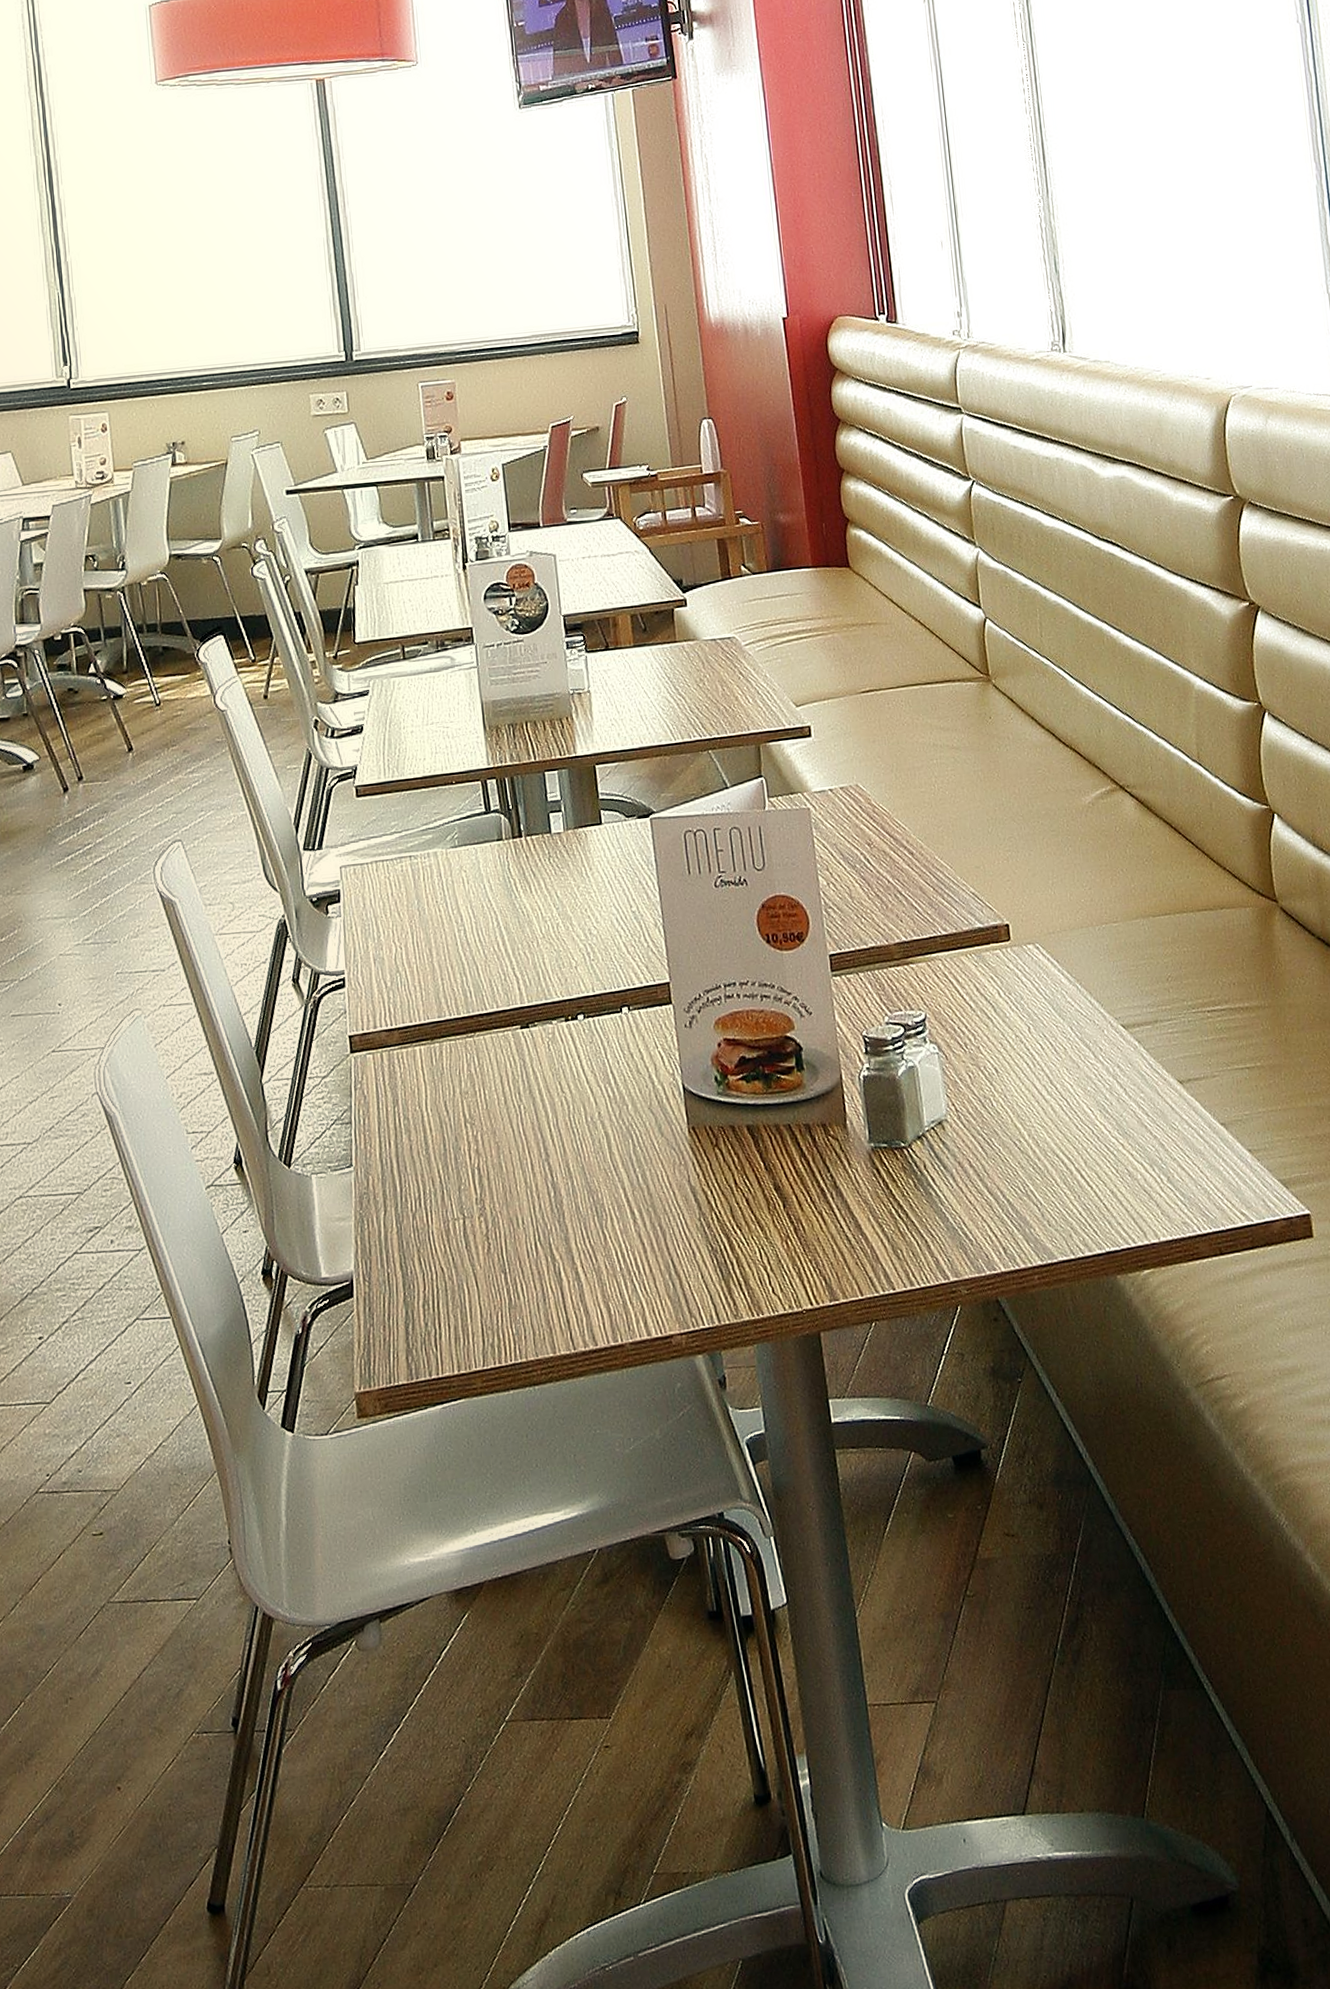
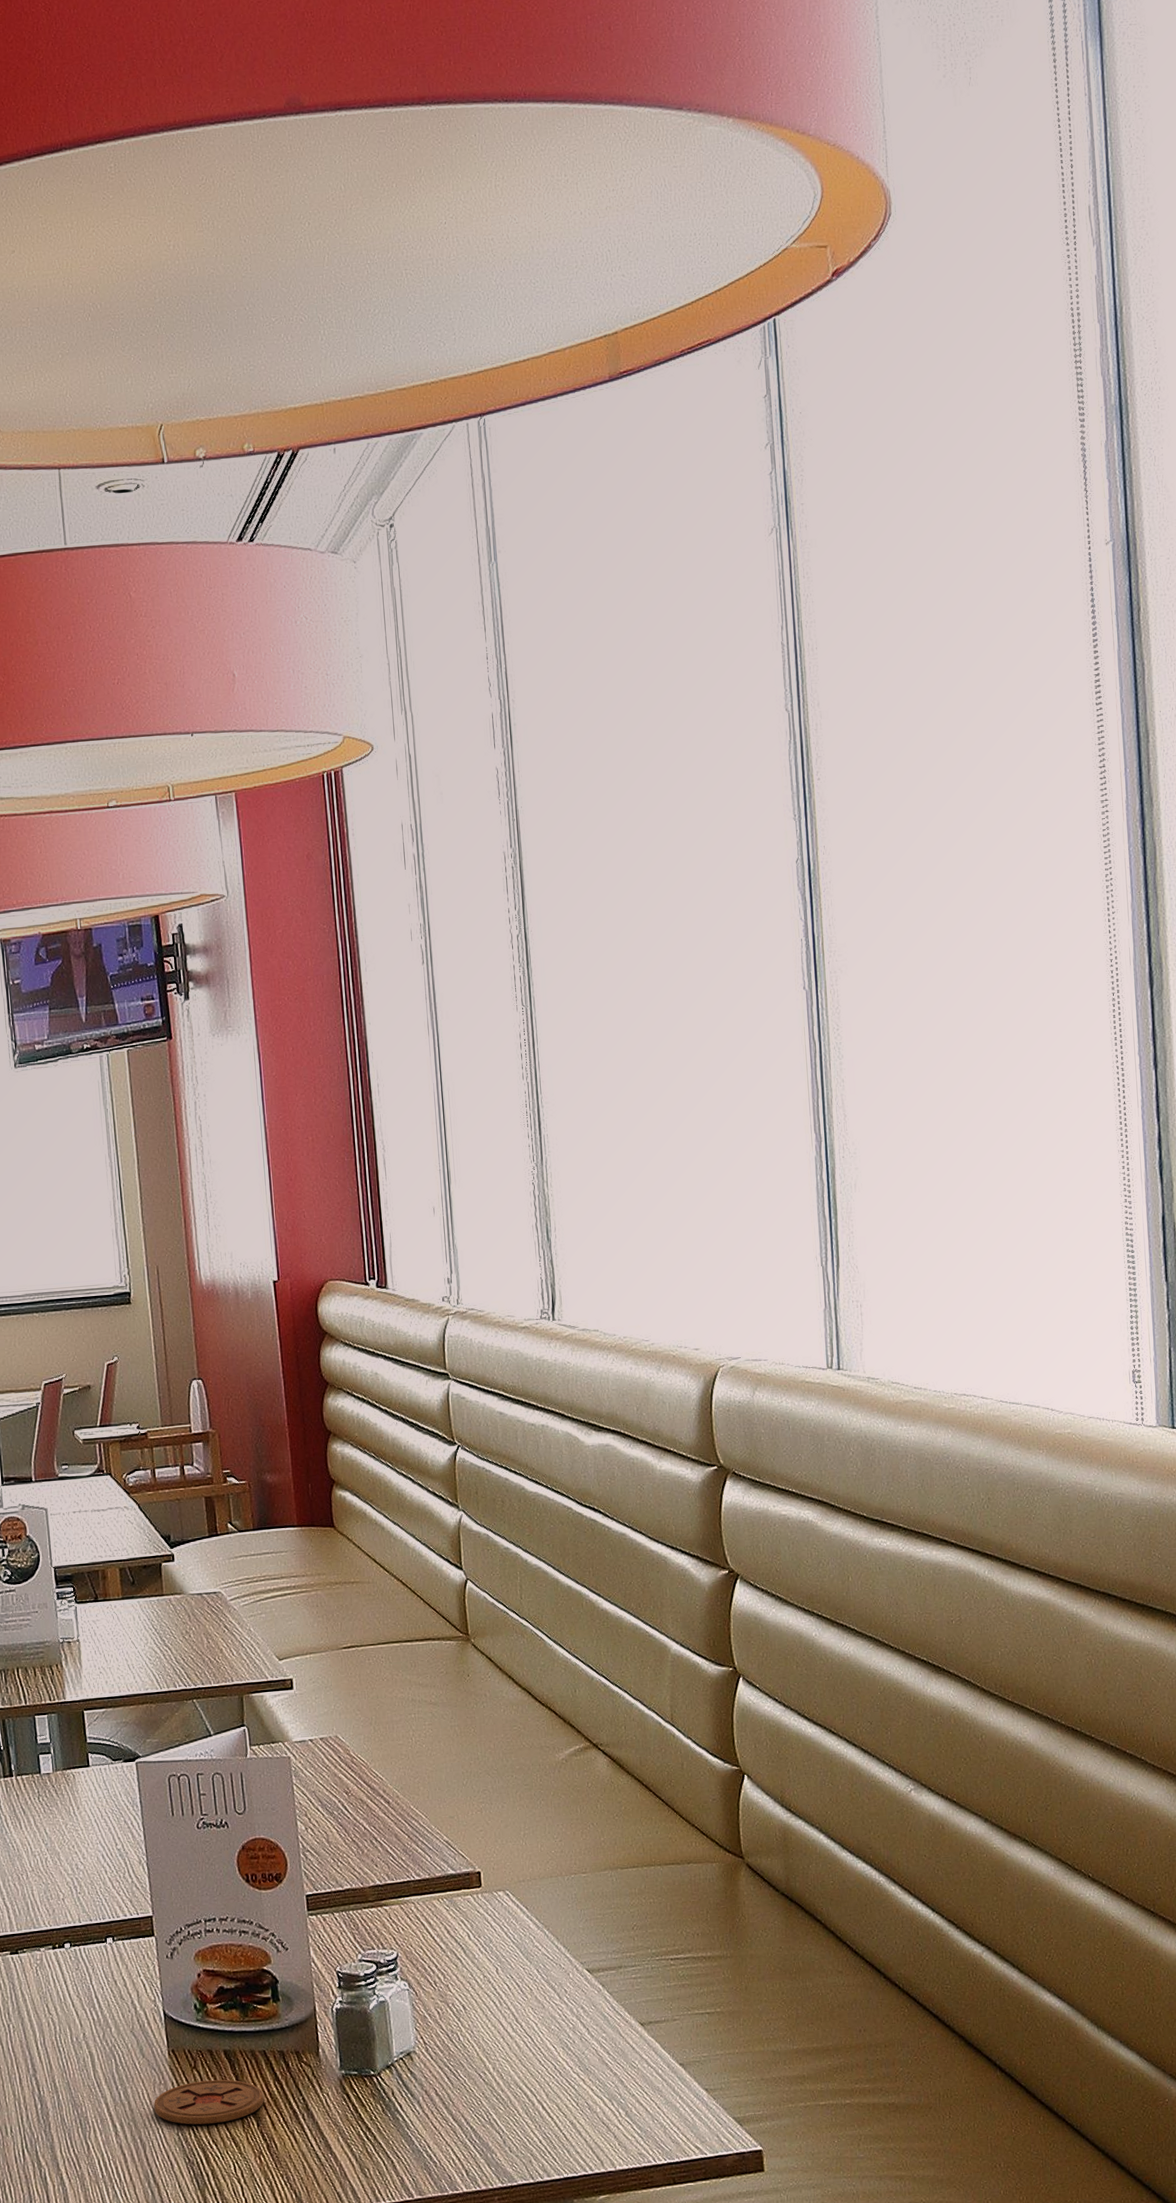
coaster: none [674,1157,790,1209] -> present [154,2079,264,2125]

